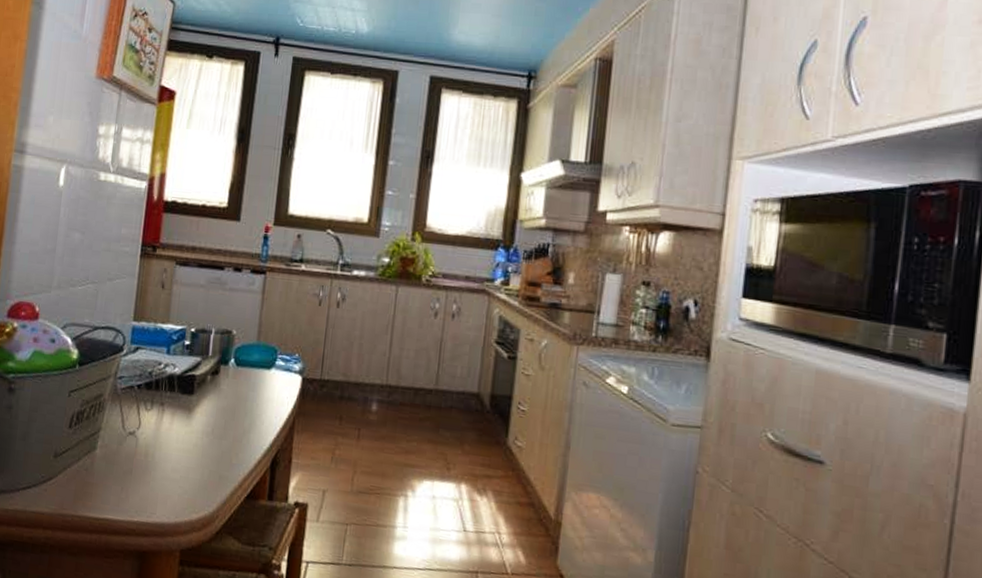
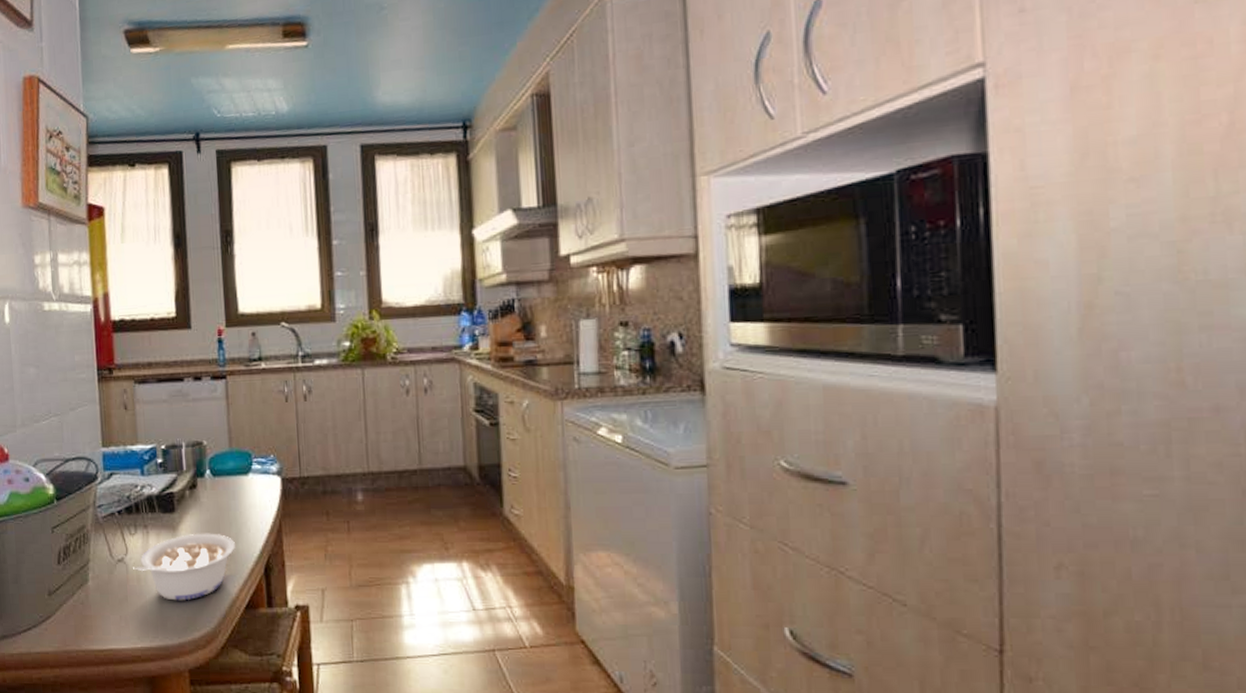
legume: none [142,418,247,482] -> present [132,533,235,601]

